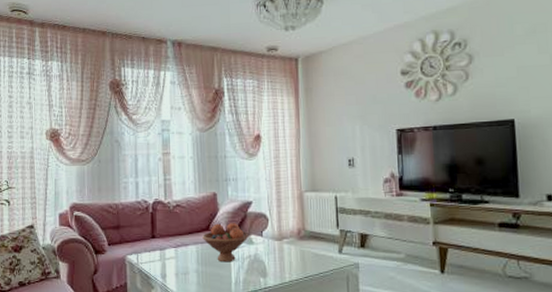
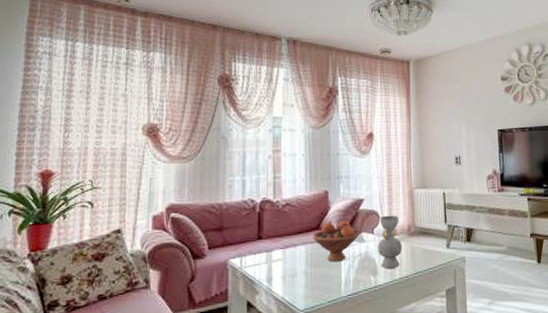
decorative vase: none [267,218,292,271] -> present [378,215,402,269]

